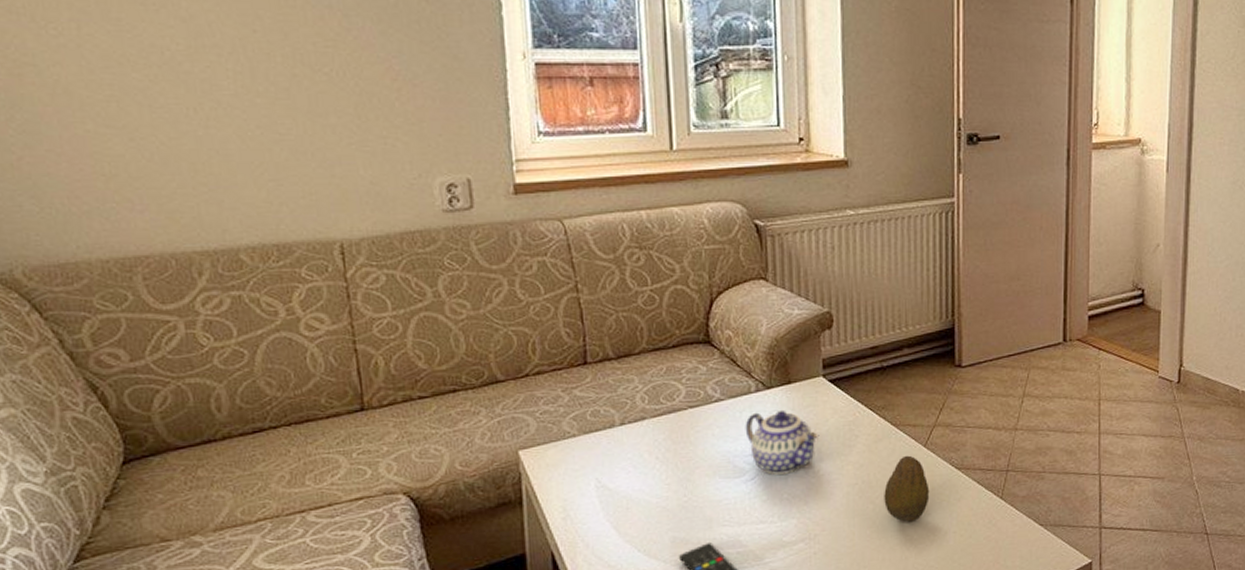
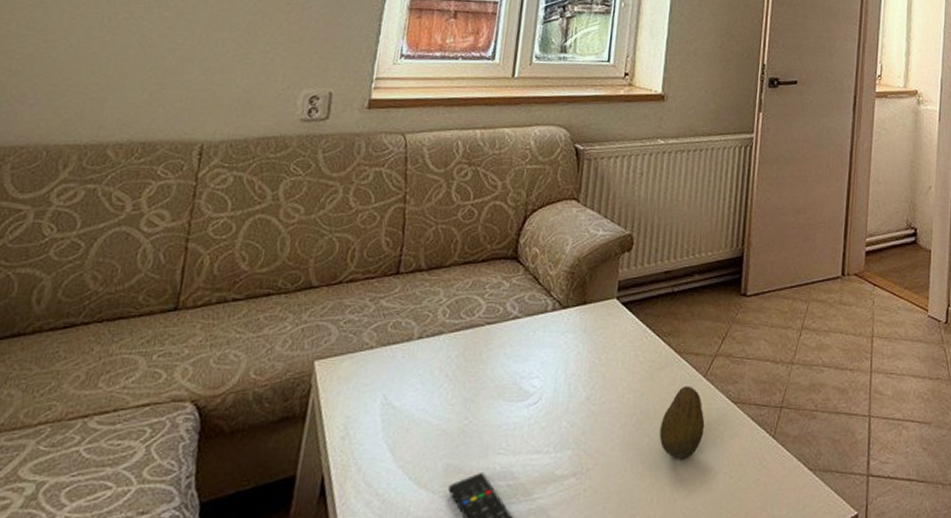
teapot: present [745,409,820,475] -> none [535,331,606,400]

